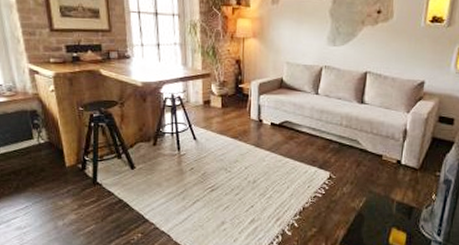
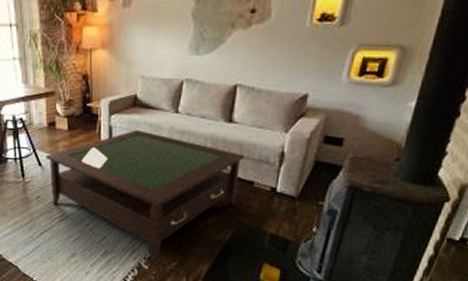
coffee table: none [200,109,375,233] -> present [45,130,245,267]

